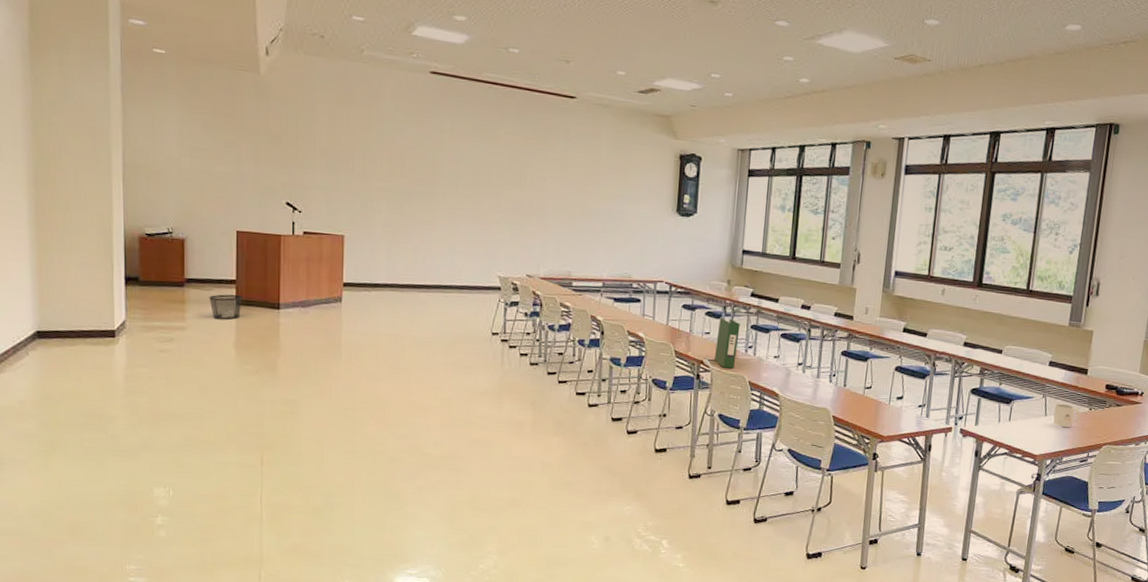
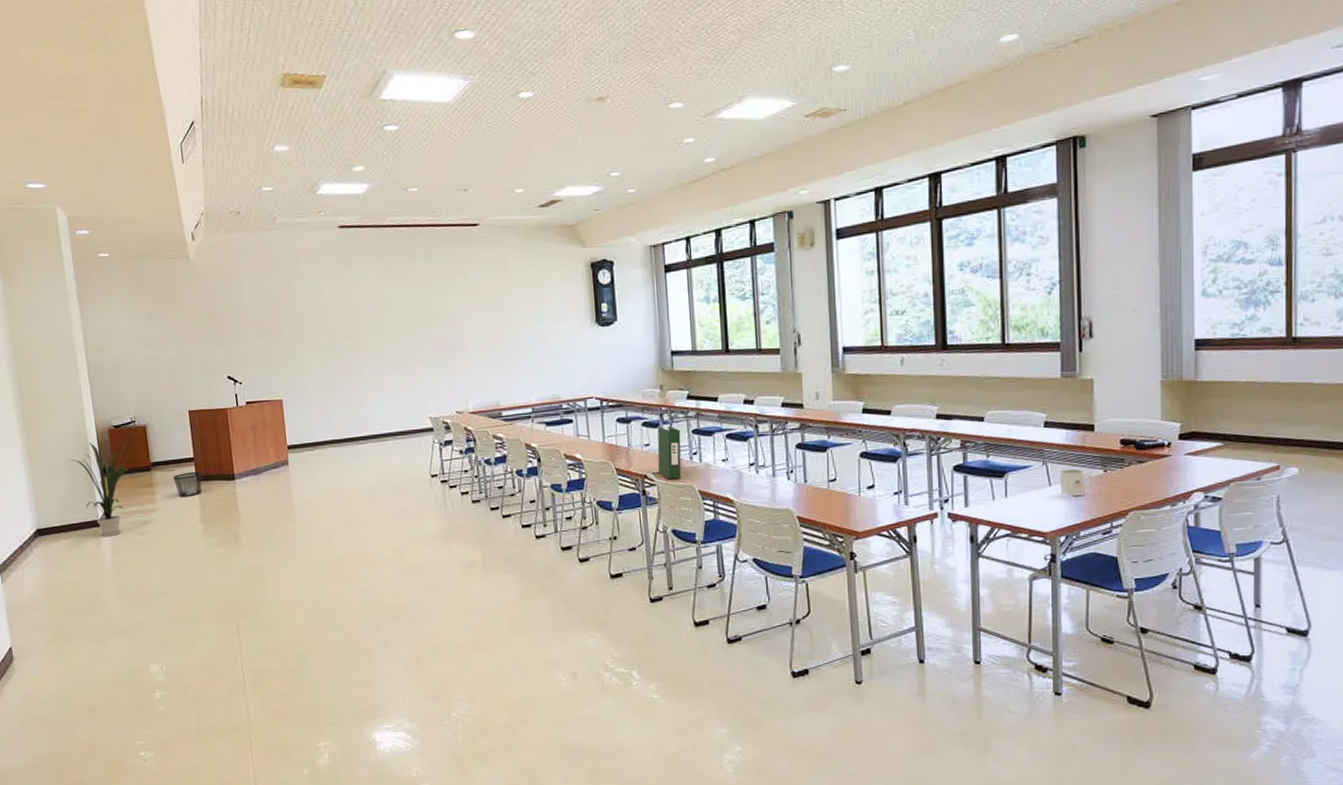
house plant: none [87,247,162,350] -> present [69,441,130,538]

